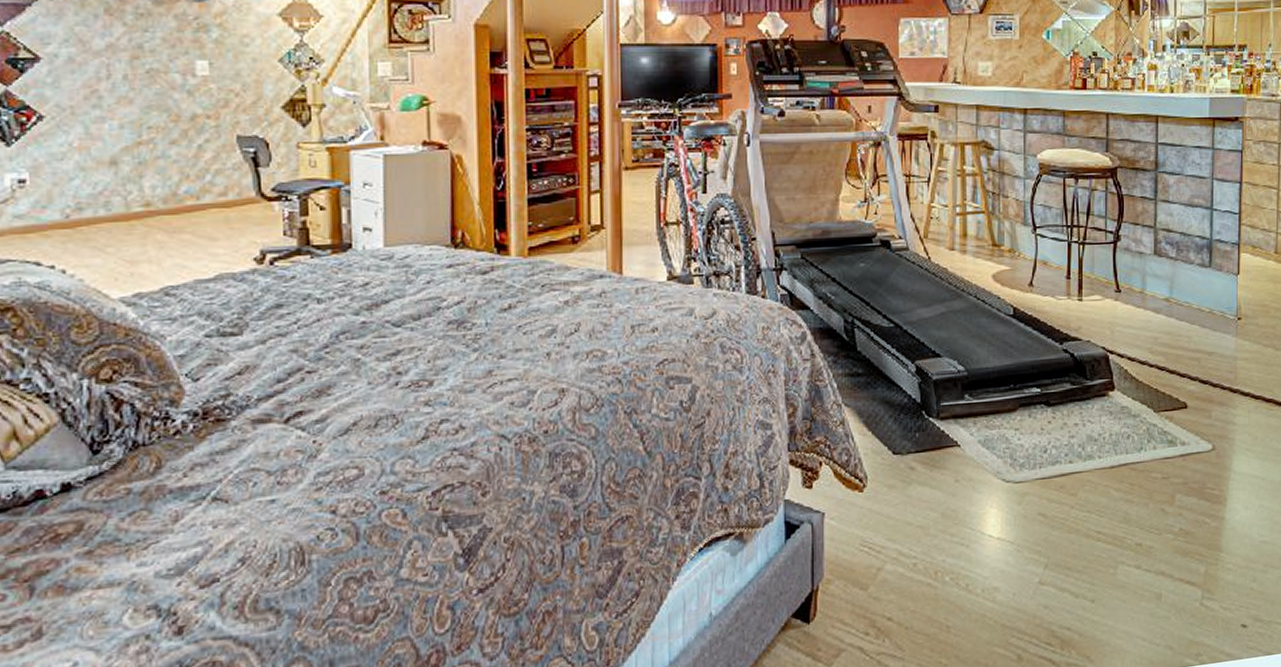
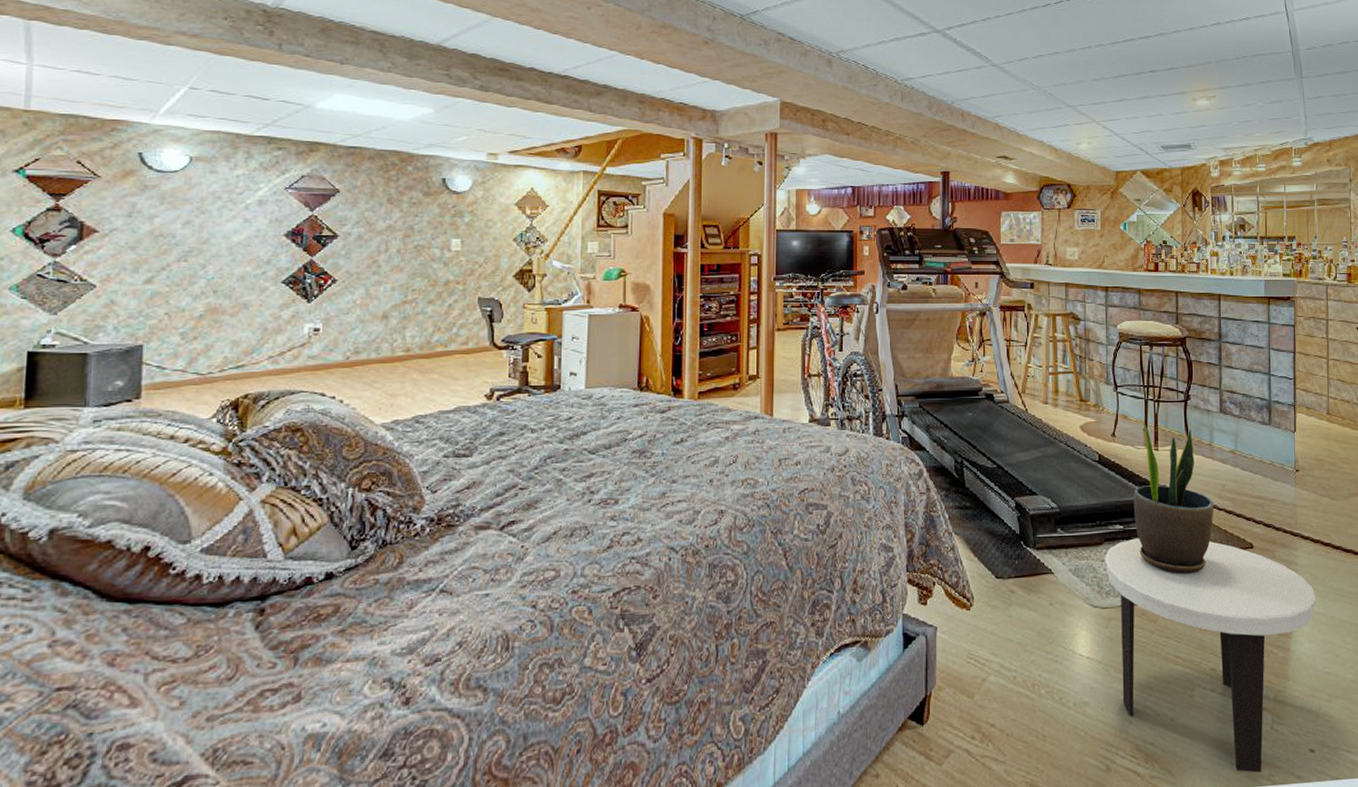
side table: none [1019,402,1255,653] -> present [1105,538,1317,773]
potted plant: none [1053,265,1145,441] -> present [1133,419,1214,574]

